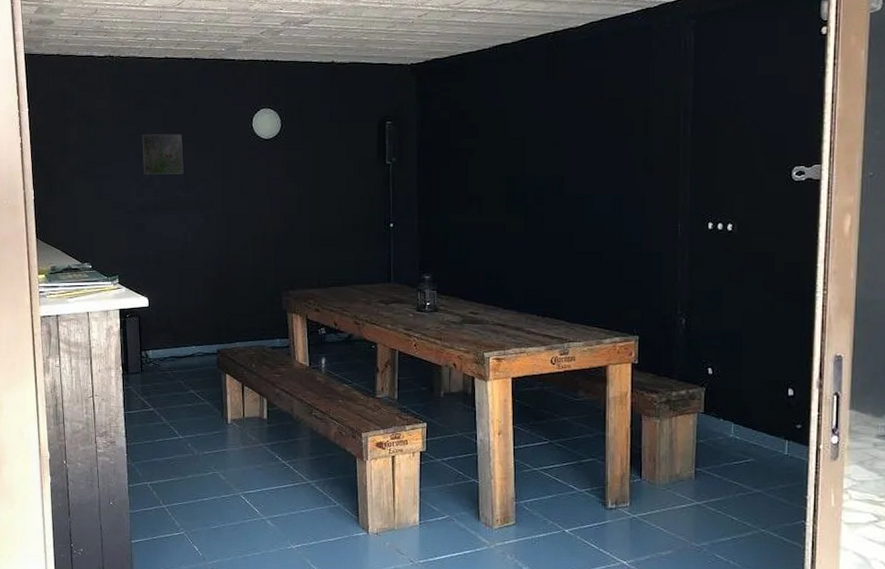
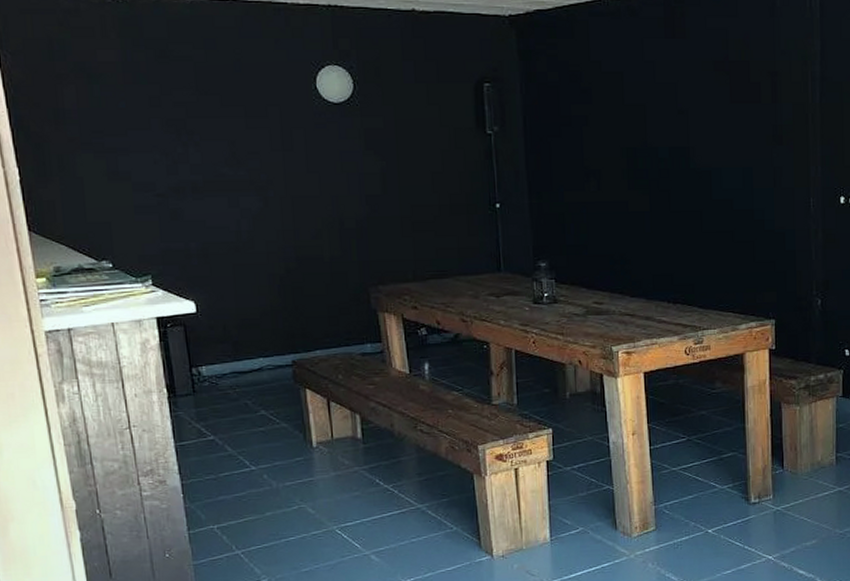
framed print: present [142,134,184,174] -> none [168,95,229,147]

